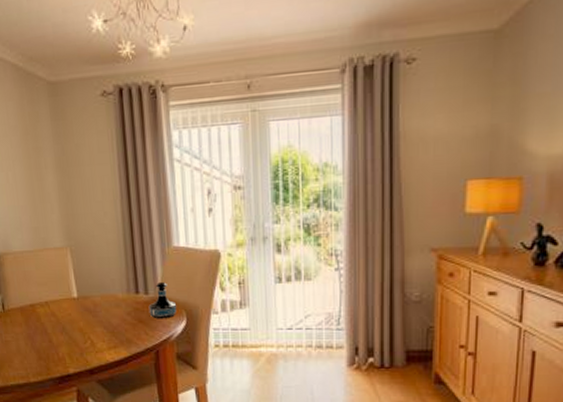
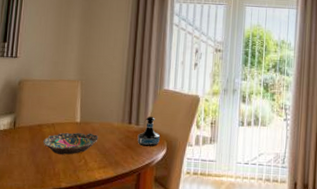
bowl: none [39,308,102,336] -> present [43,132,99,155]

